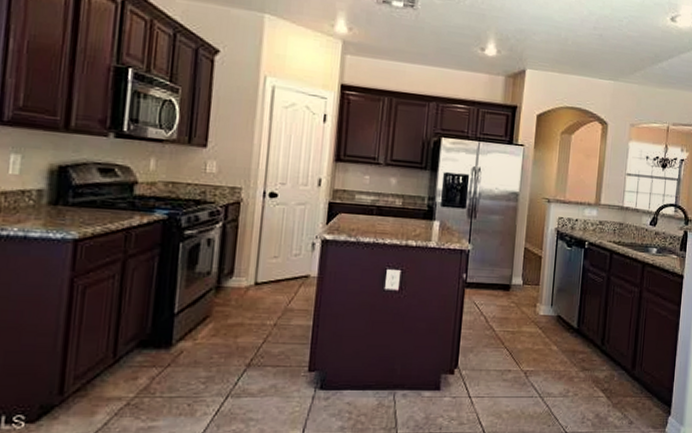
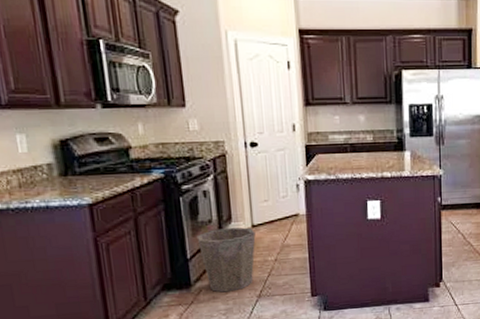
waste bin: none [189,282,258,357] -> present [196,227,256,293]

